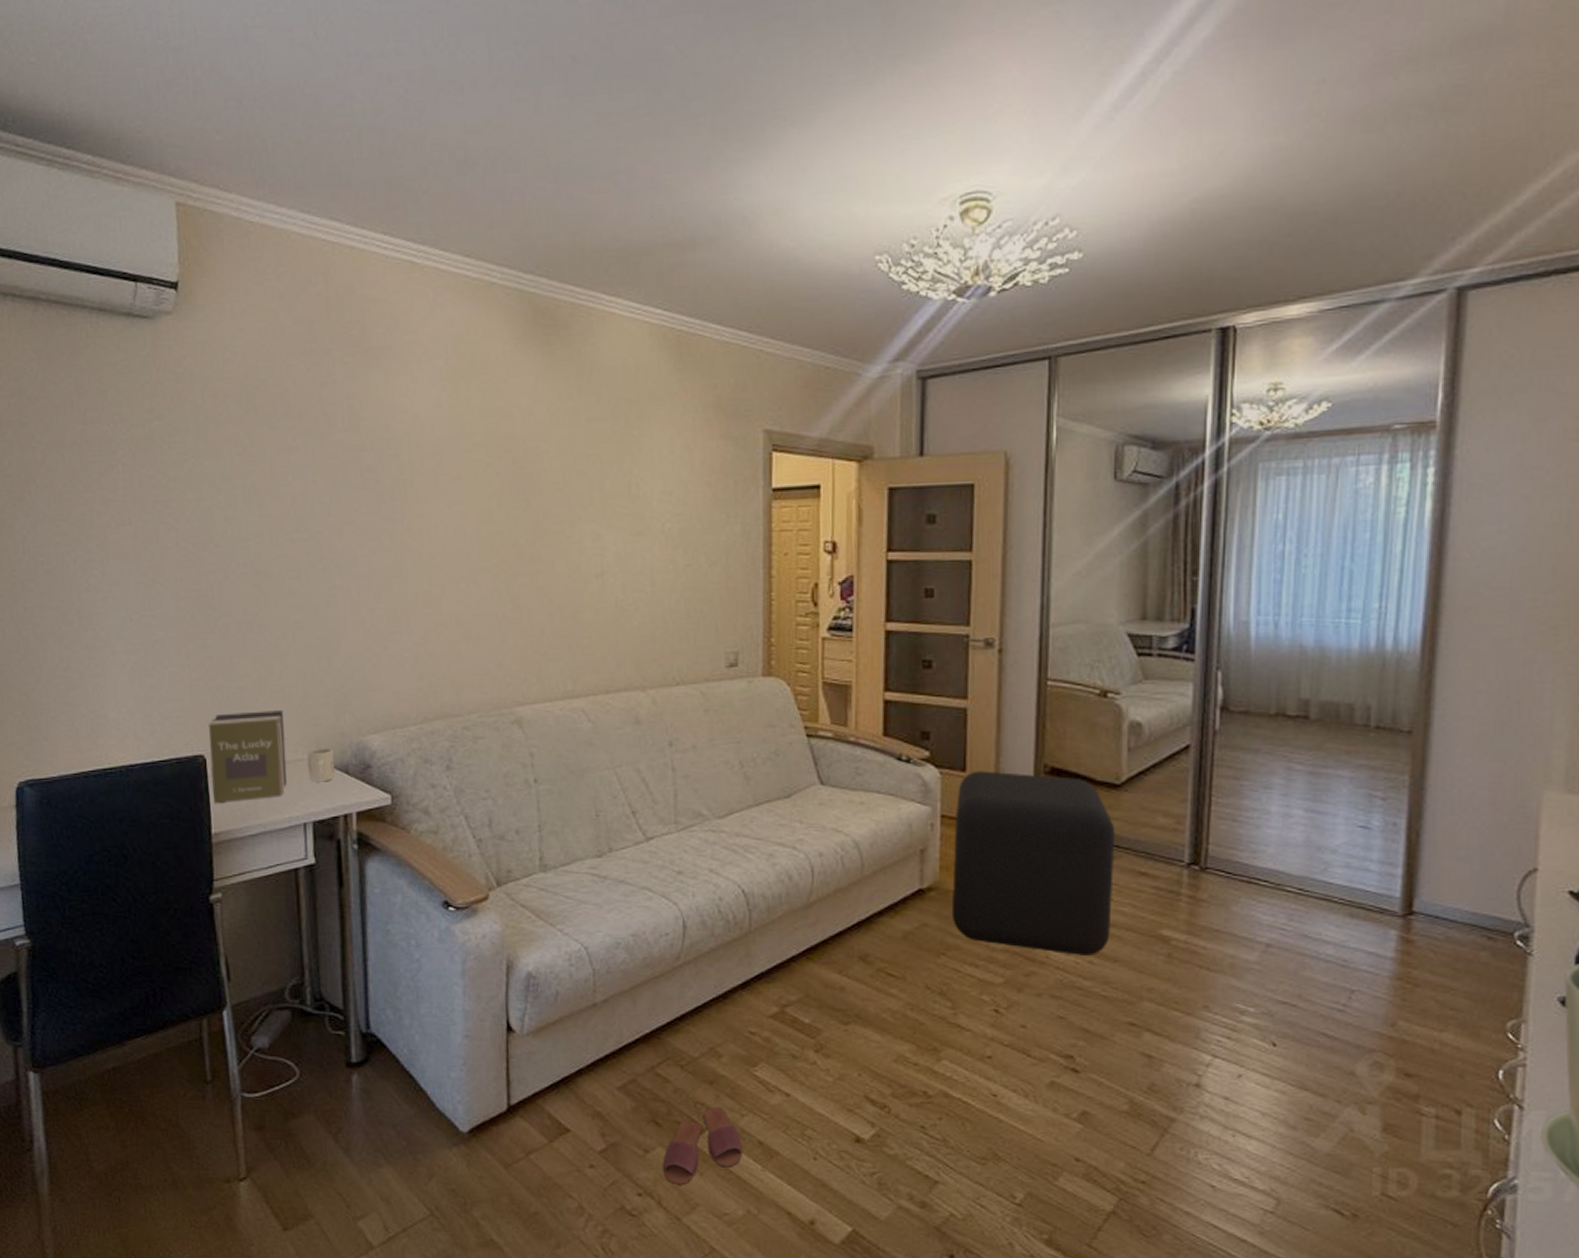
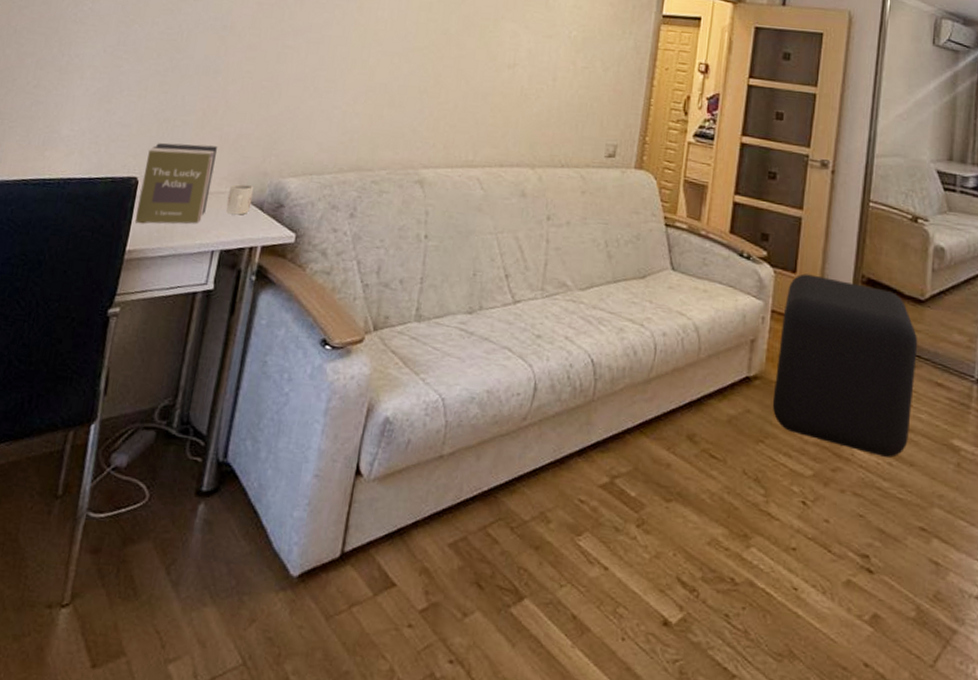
slippers: present [663,1106,743,1185] -> none [477,573,557,655]

